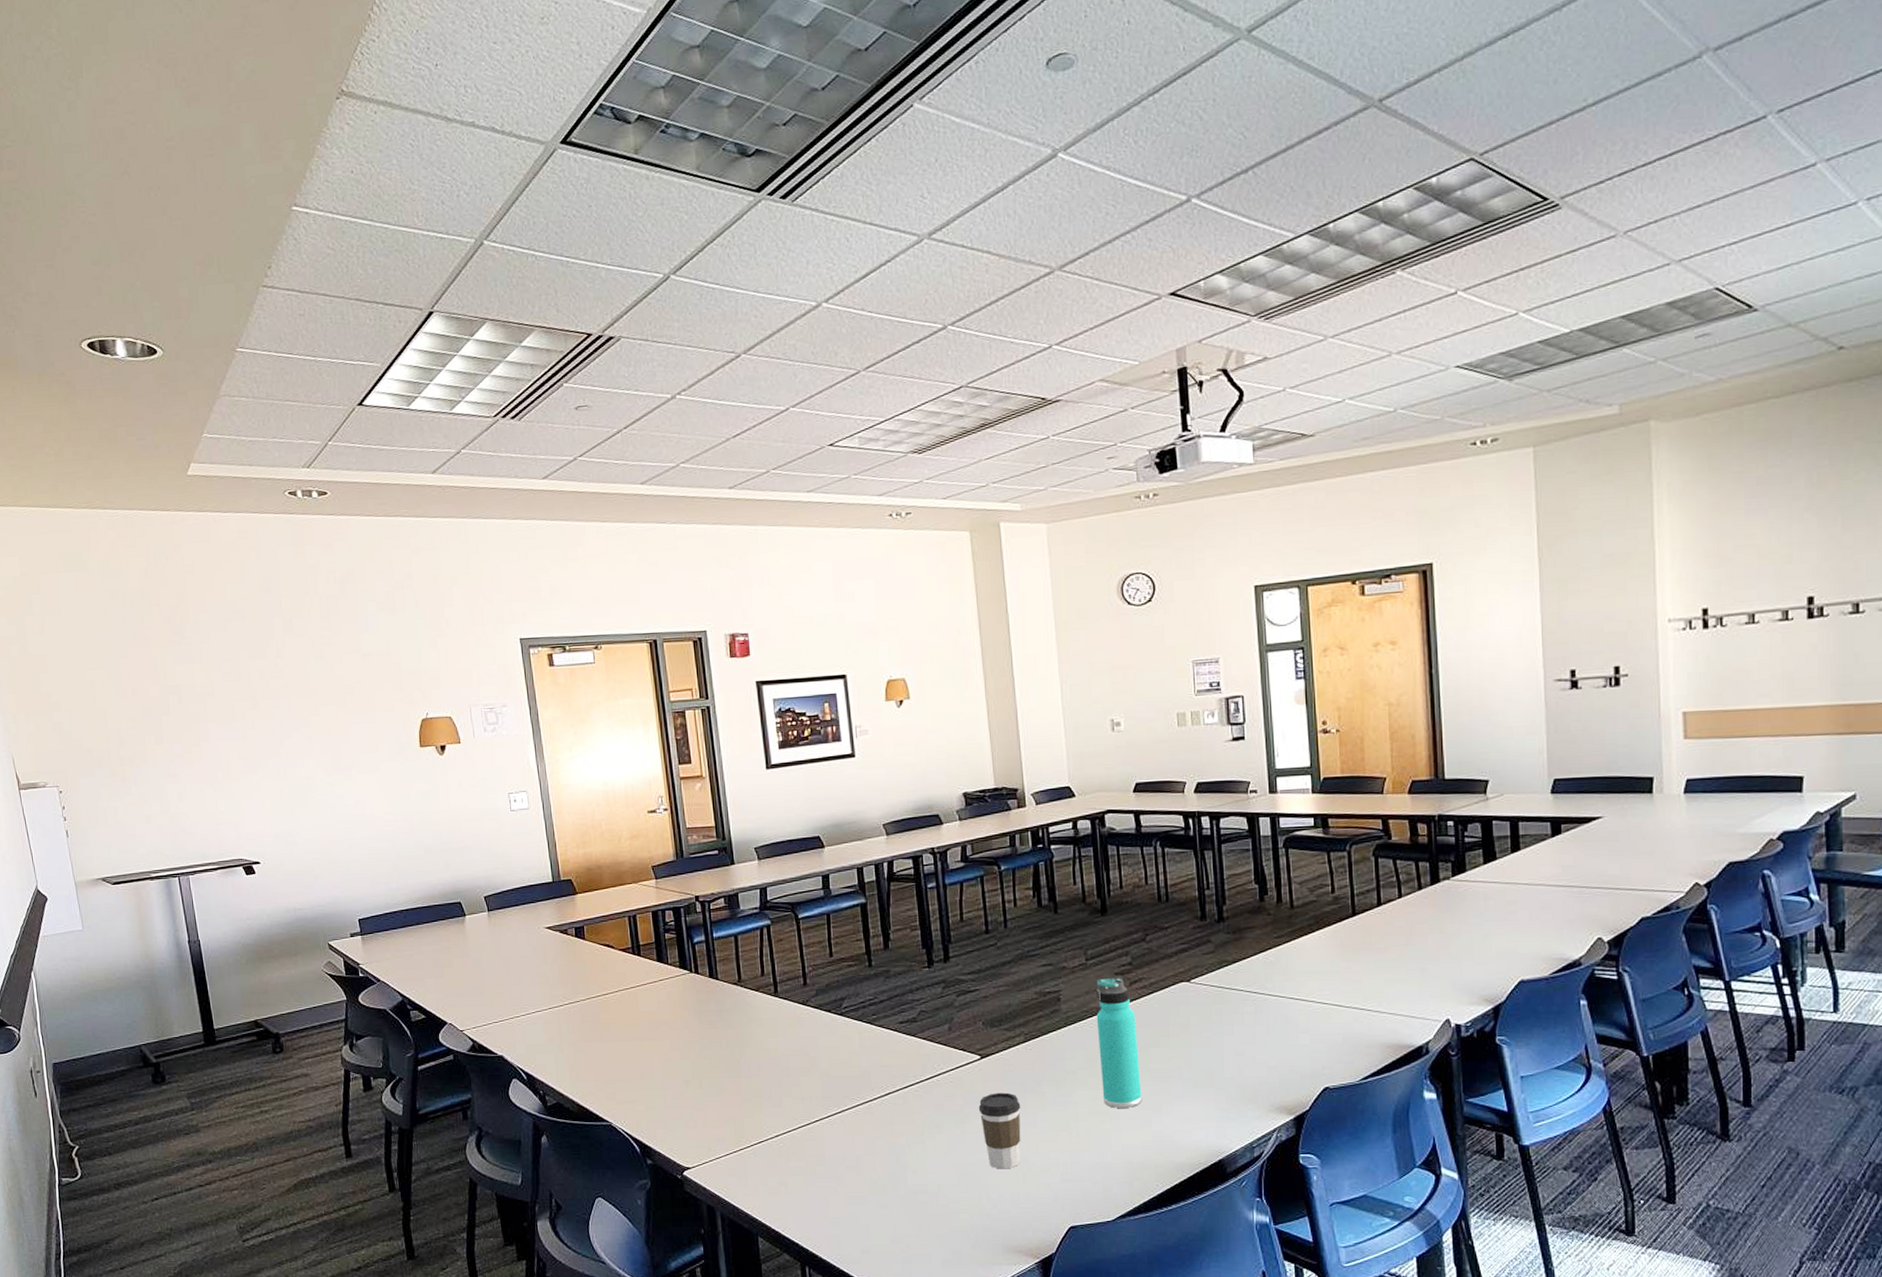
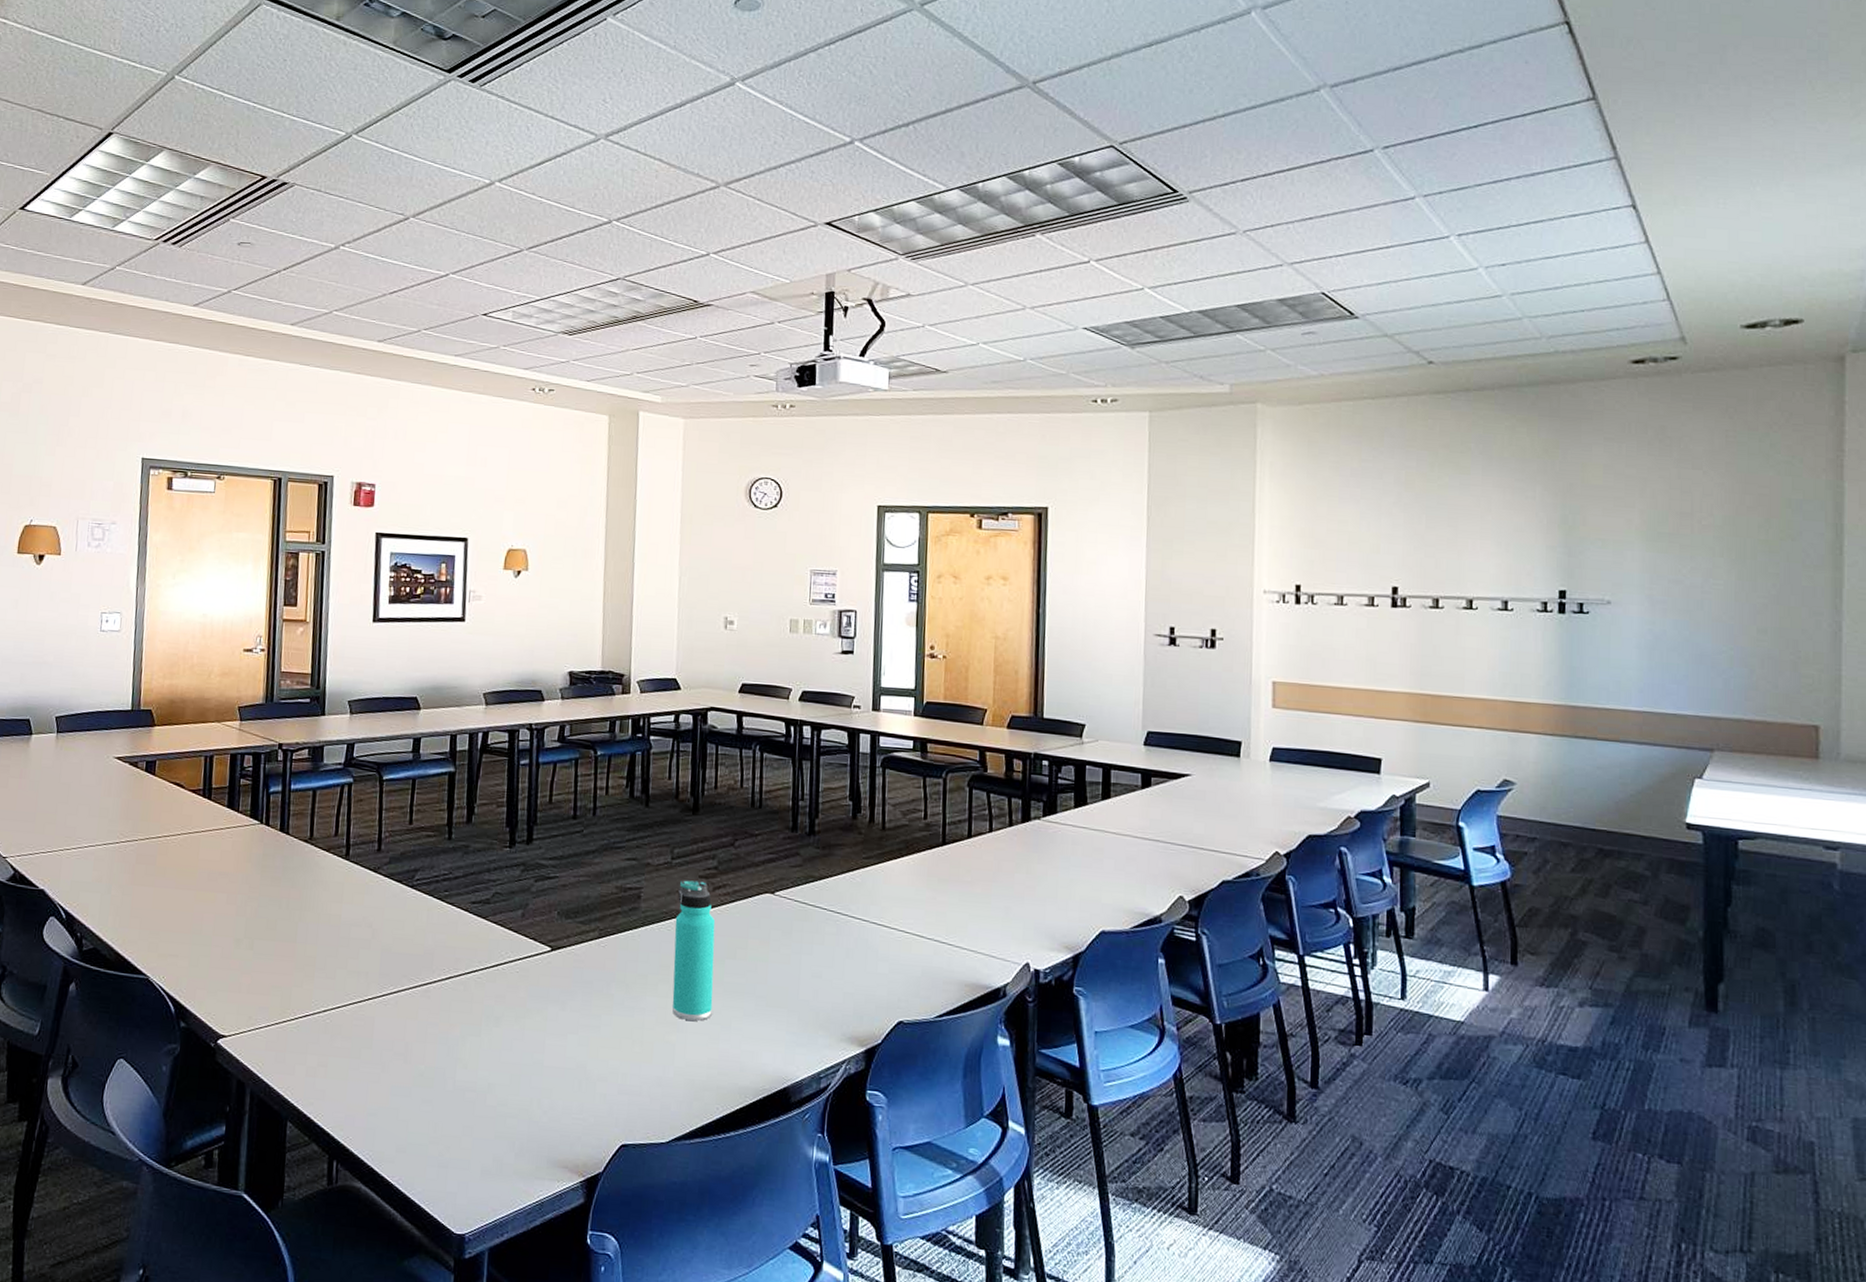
coffee cup: present [978,1092,1021,1169] -> none [541,989,586,1074]

